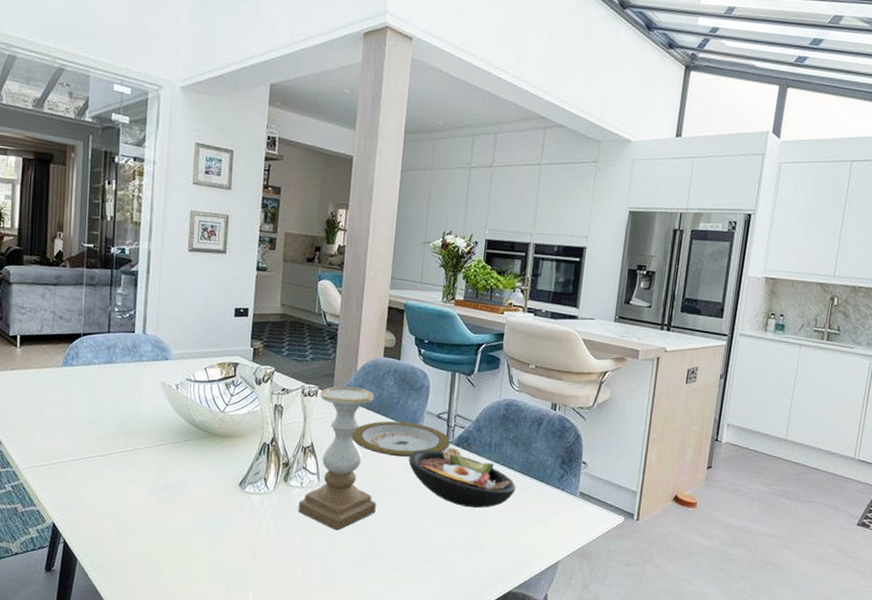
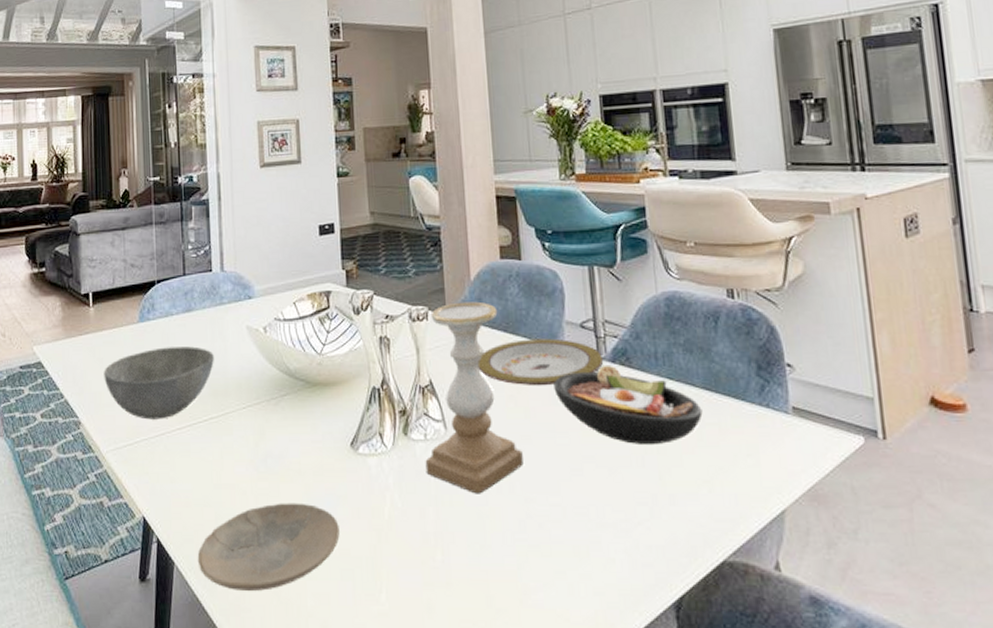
bowl: none [26,390,129,448] -> present [104,346,214,420]
plate: none [98,522,222,586] -> present [197,503,340,592]

